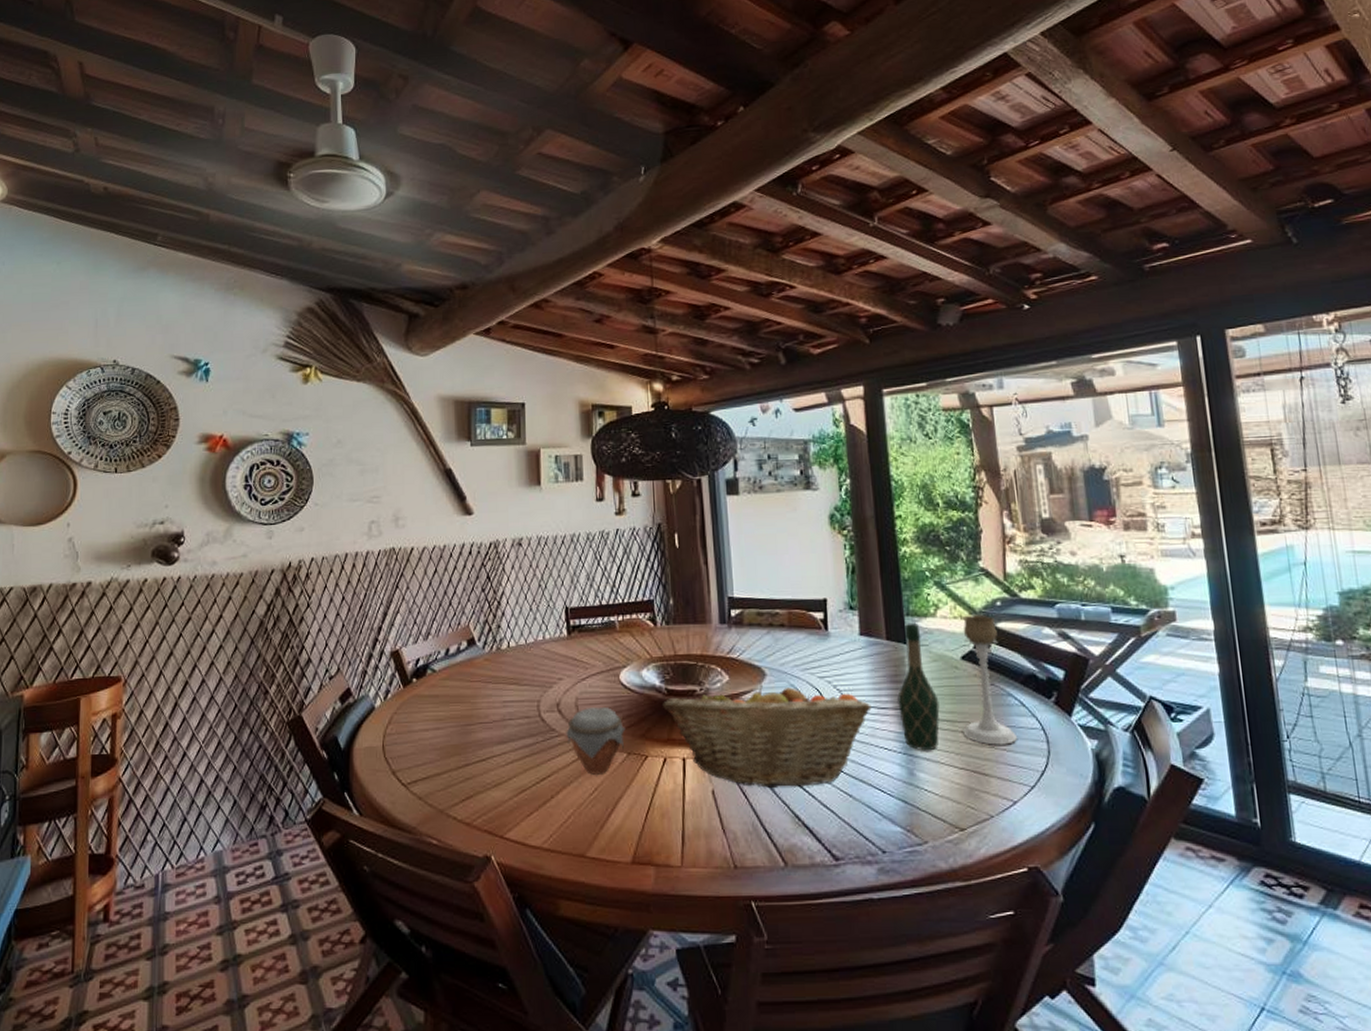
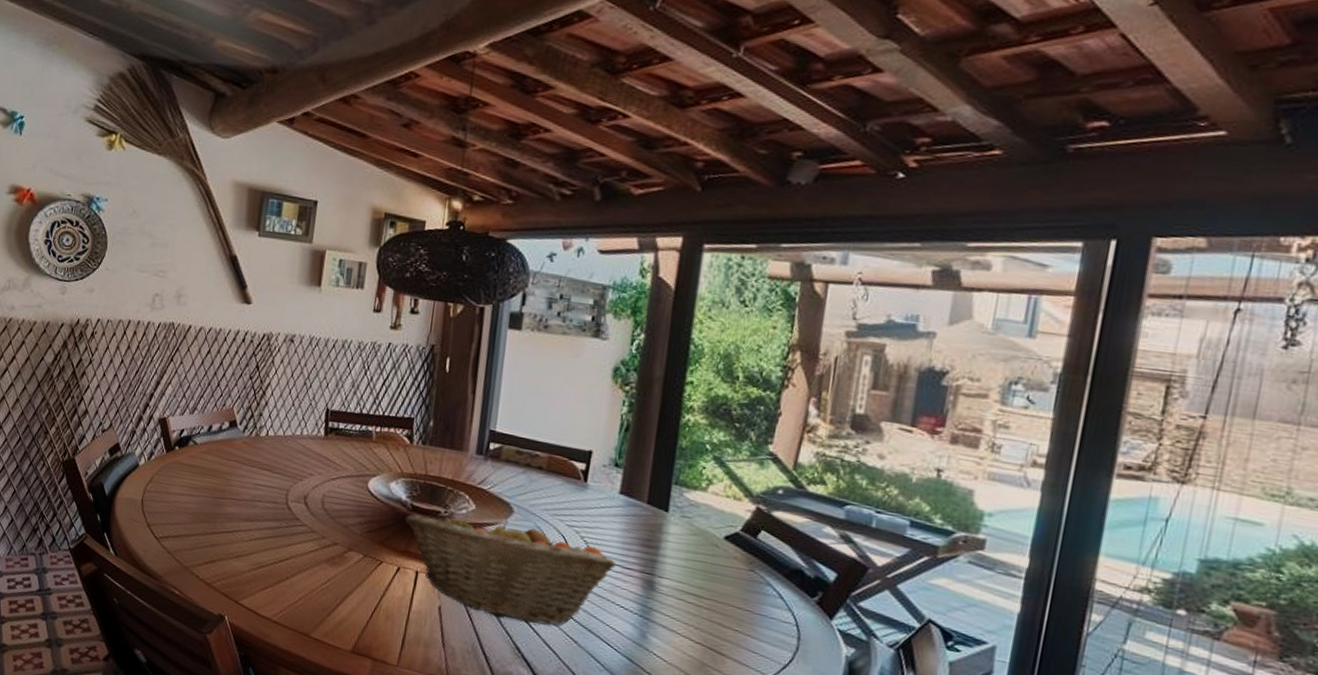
jar: present [566,707,626,775] -> none [308,506,366,569]
wine bottle: present [897,623,940,750] -> none [644,492,690,619]
candle holder: present [963,614,1017,745] -> none [708,496,772,632]

